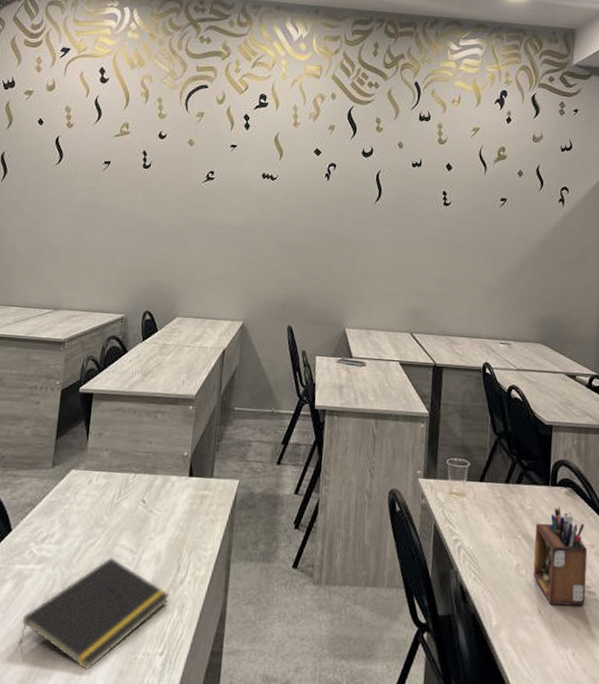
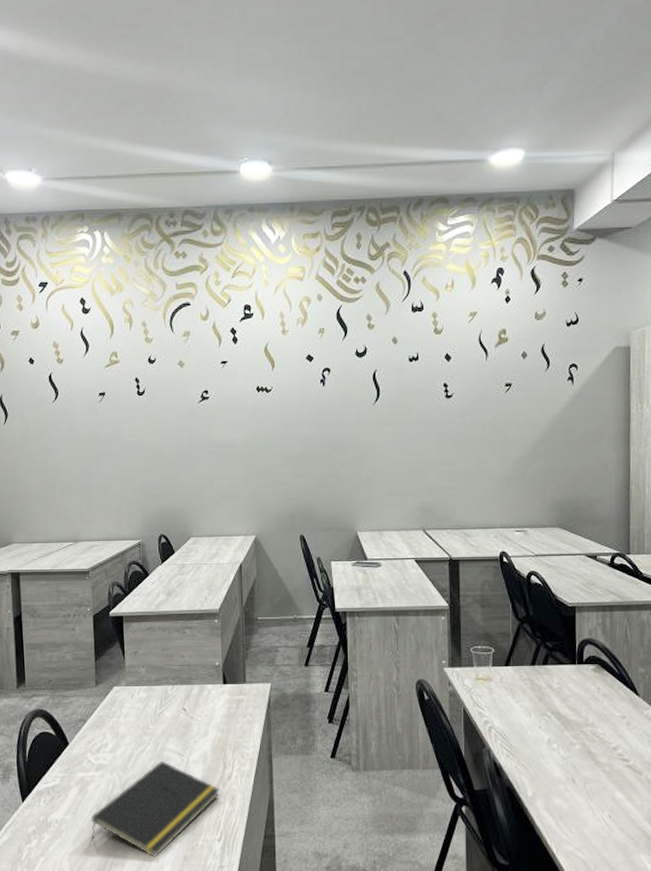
desk organizer: present [533,505,588,606] -> none [564,682,619,773]

